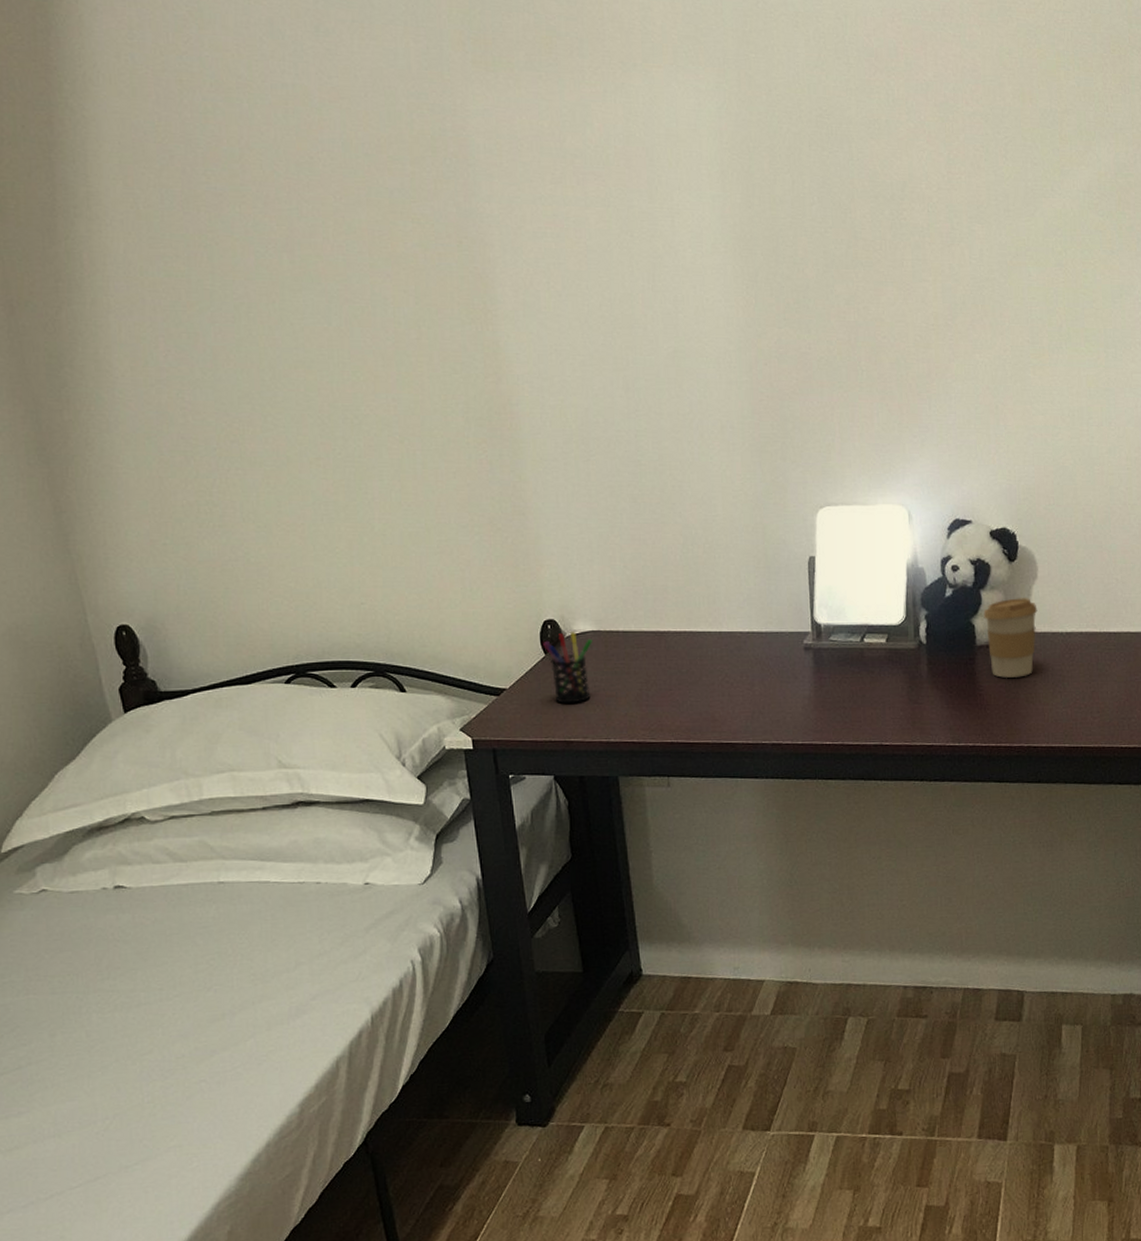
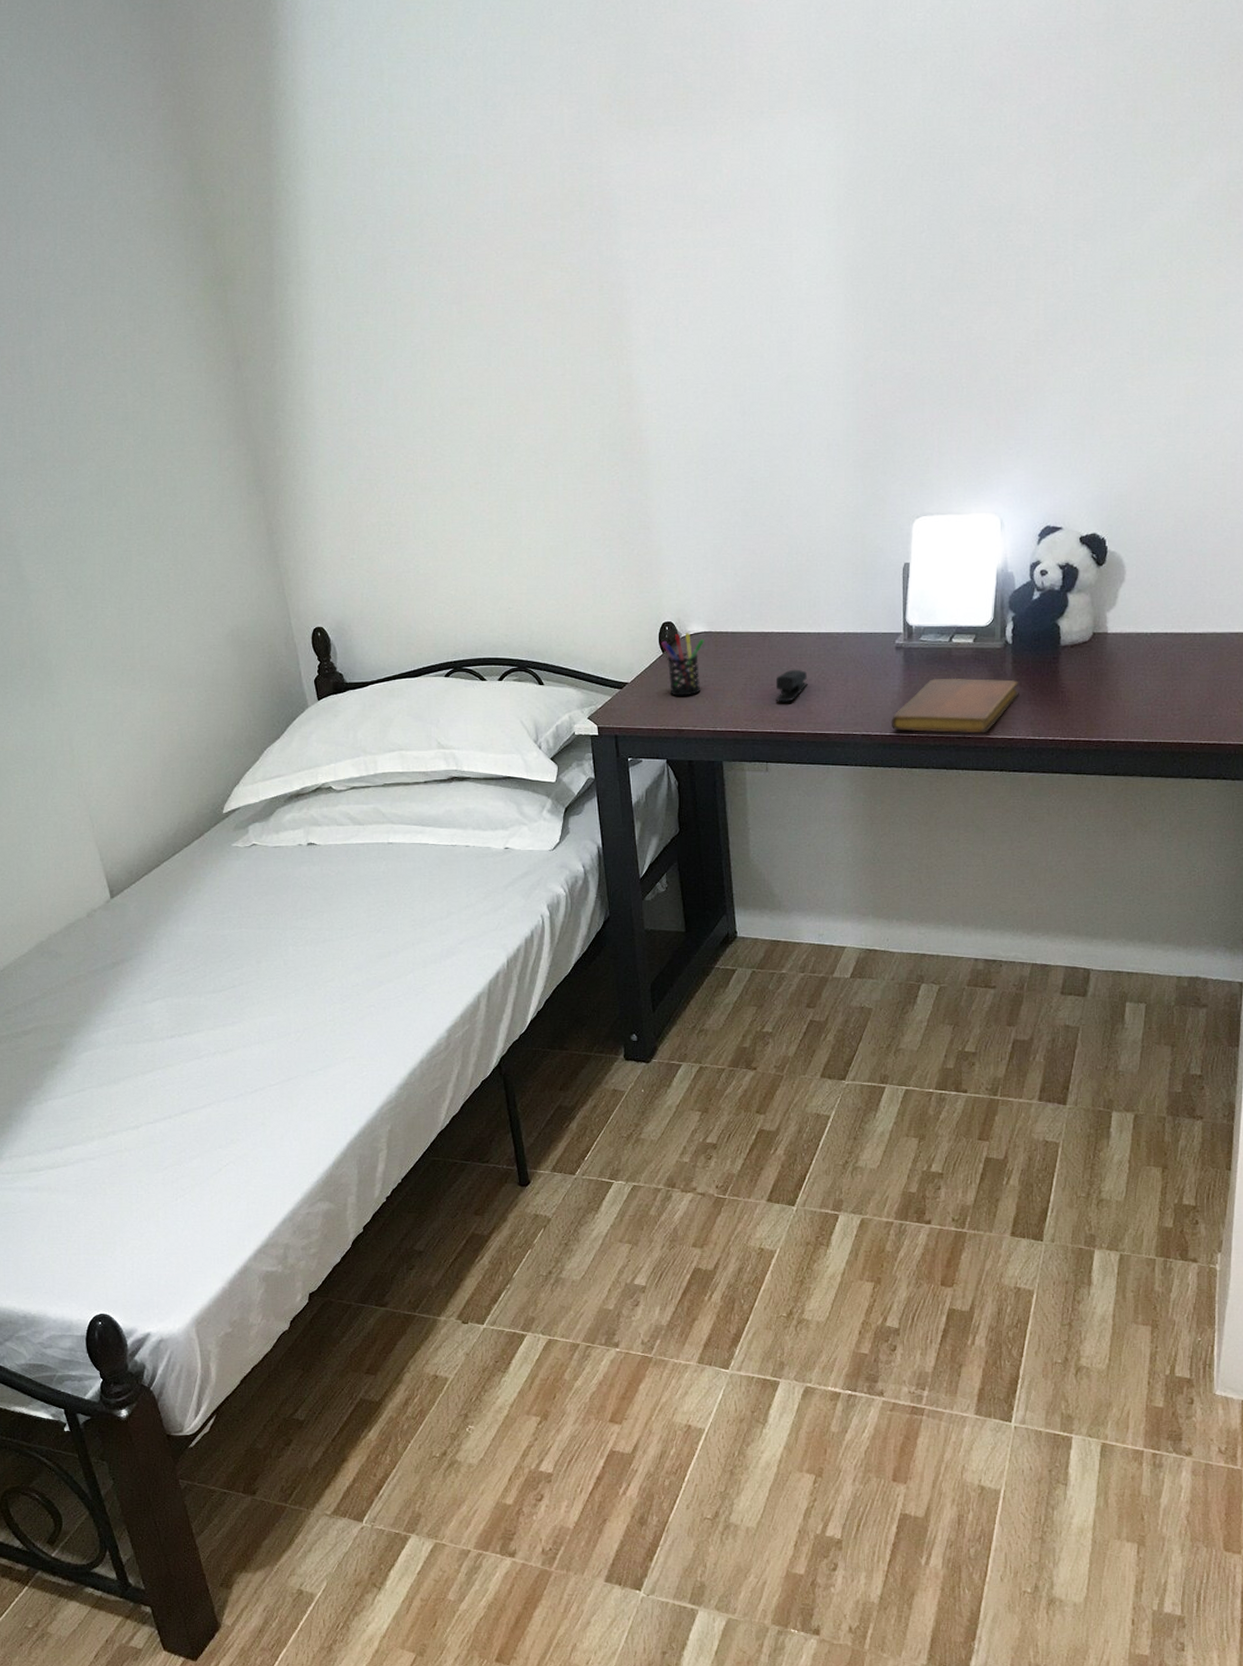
stapler: none [674,672,711,709] -> present [775,669,808,702]
notebook: none [802,680,936,741] -> present [891,678,1019,733]
coffee cup: present [983,598,1038,678] -> none [1069,600,1123,676]

